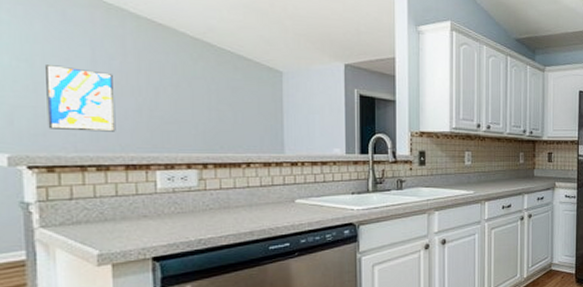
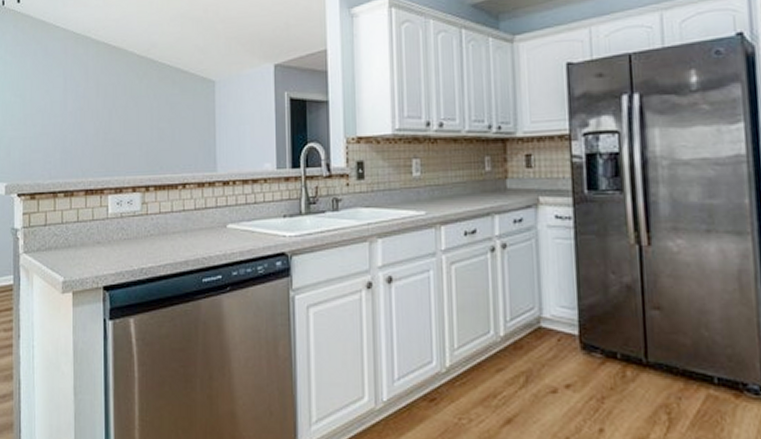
wall art: present [46,65,116,132] -> none [32,97,79,158]

